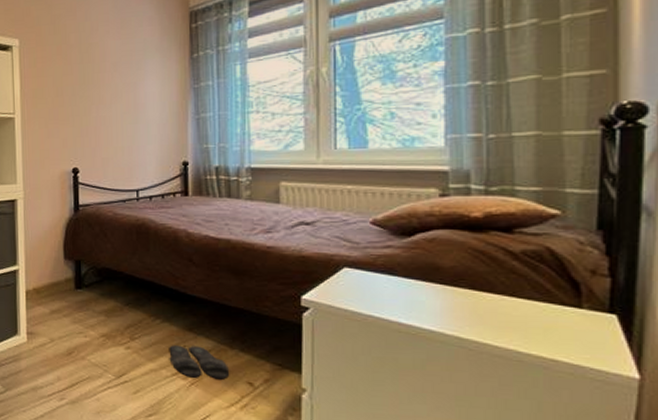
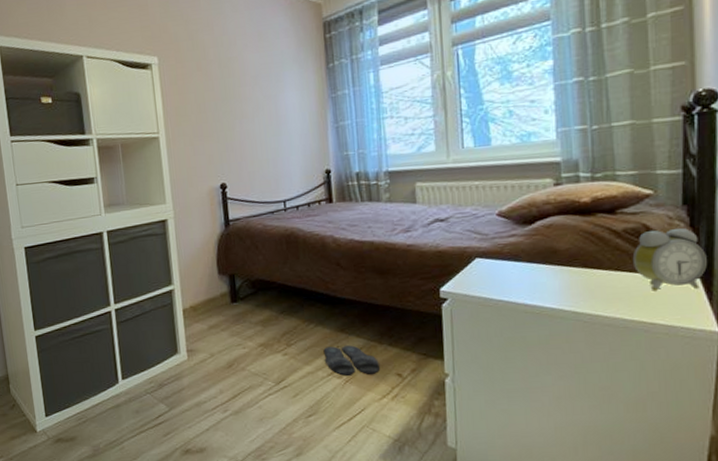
alarm clock: none [531,255,626,327] -> present [632,228,707,293]

